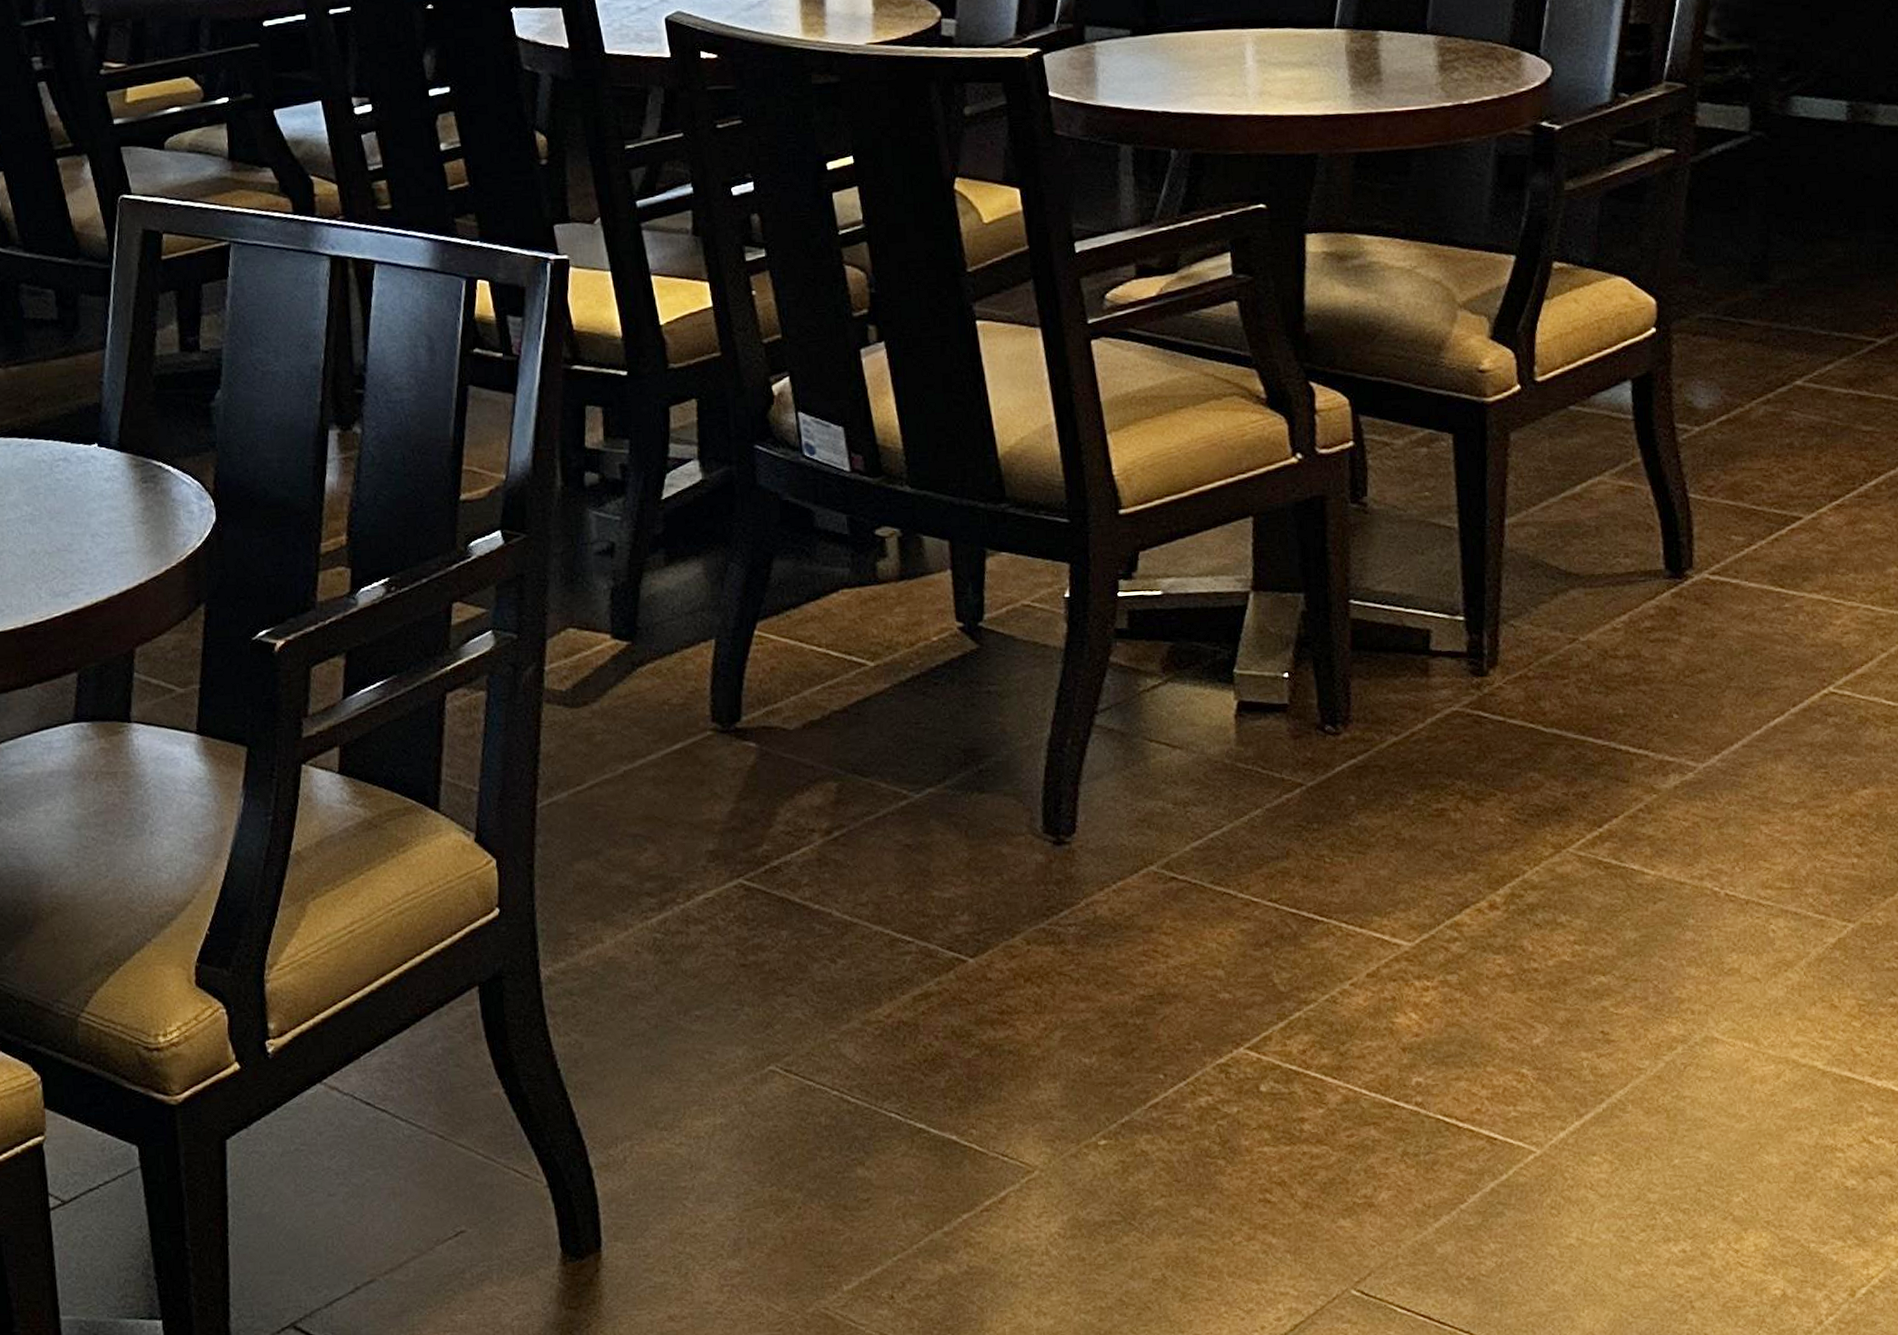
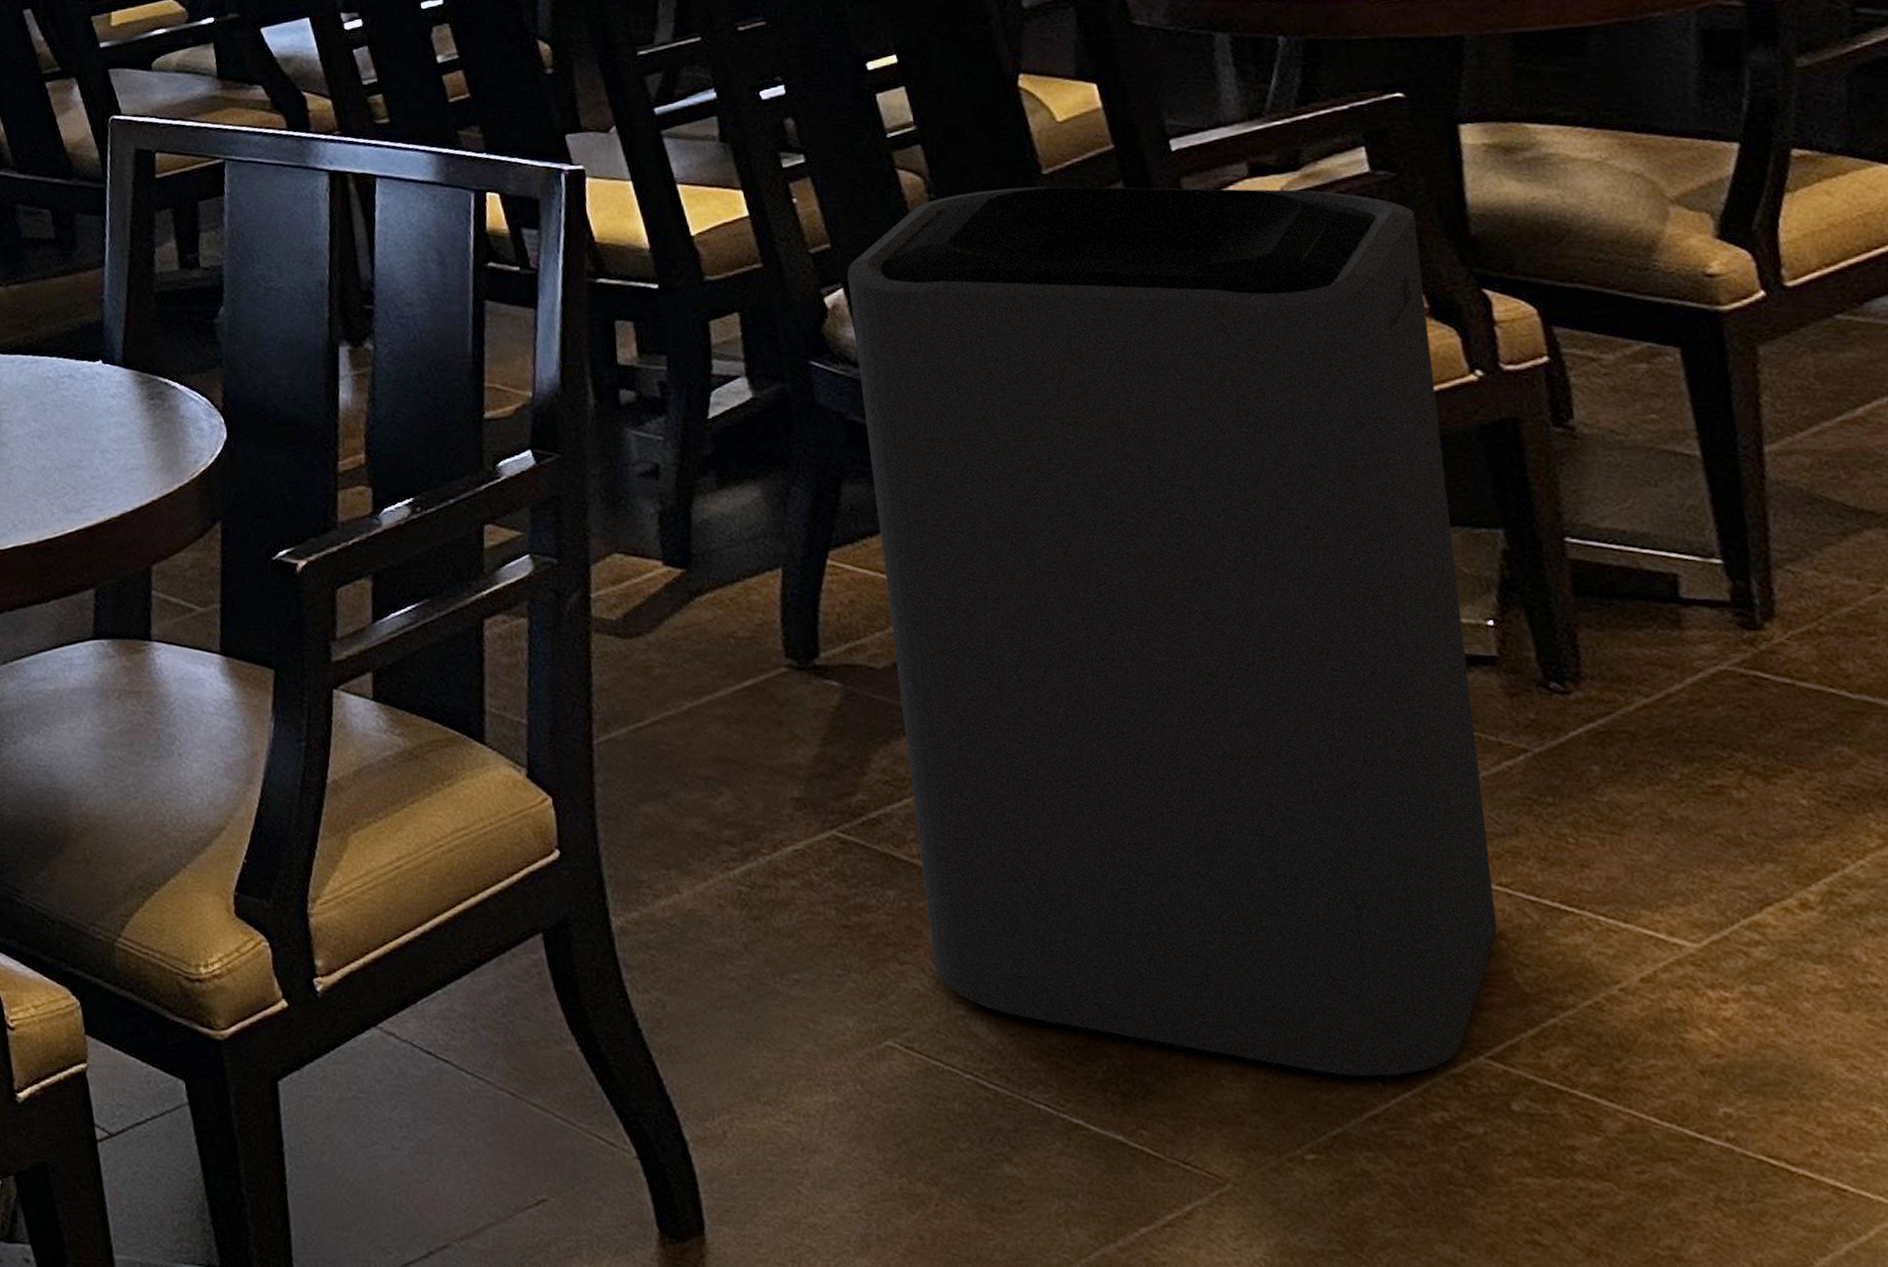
trash can: none [794,283,1265,1075] -> present [847,186,1497,1080]

